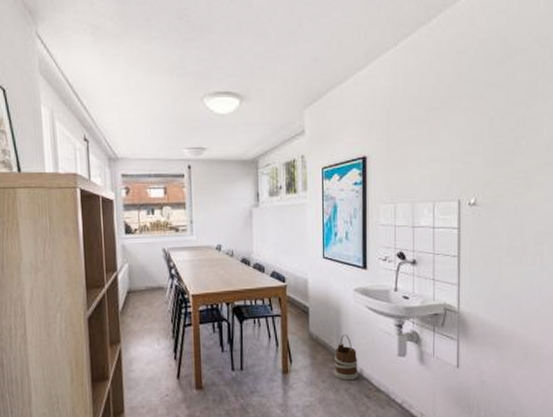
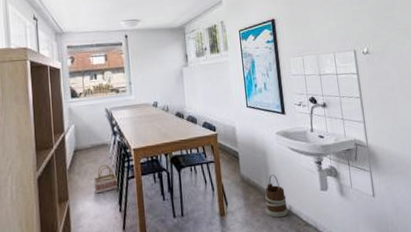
basket: none [147,309,173,339] -> present [93,164,118,194]

